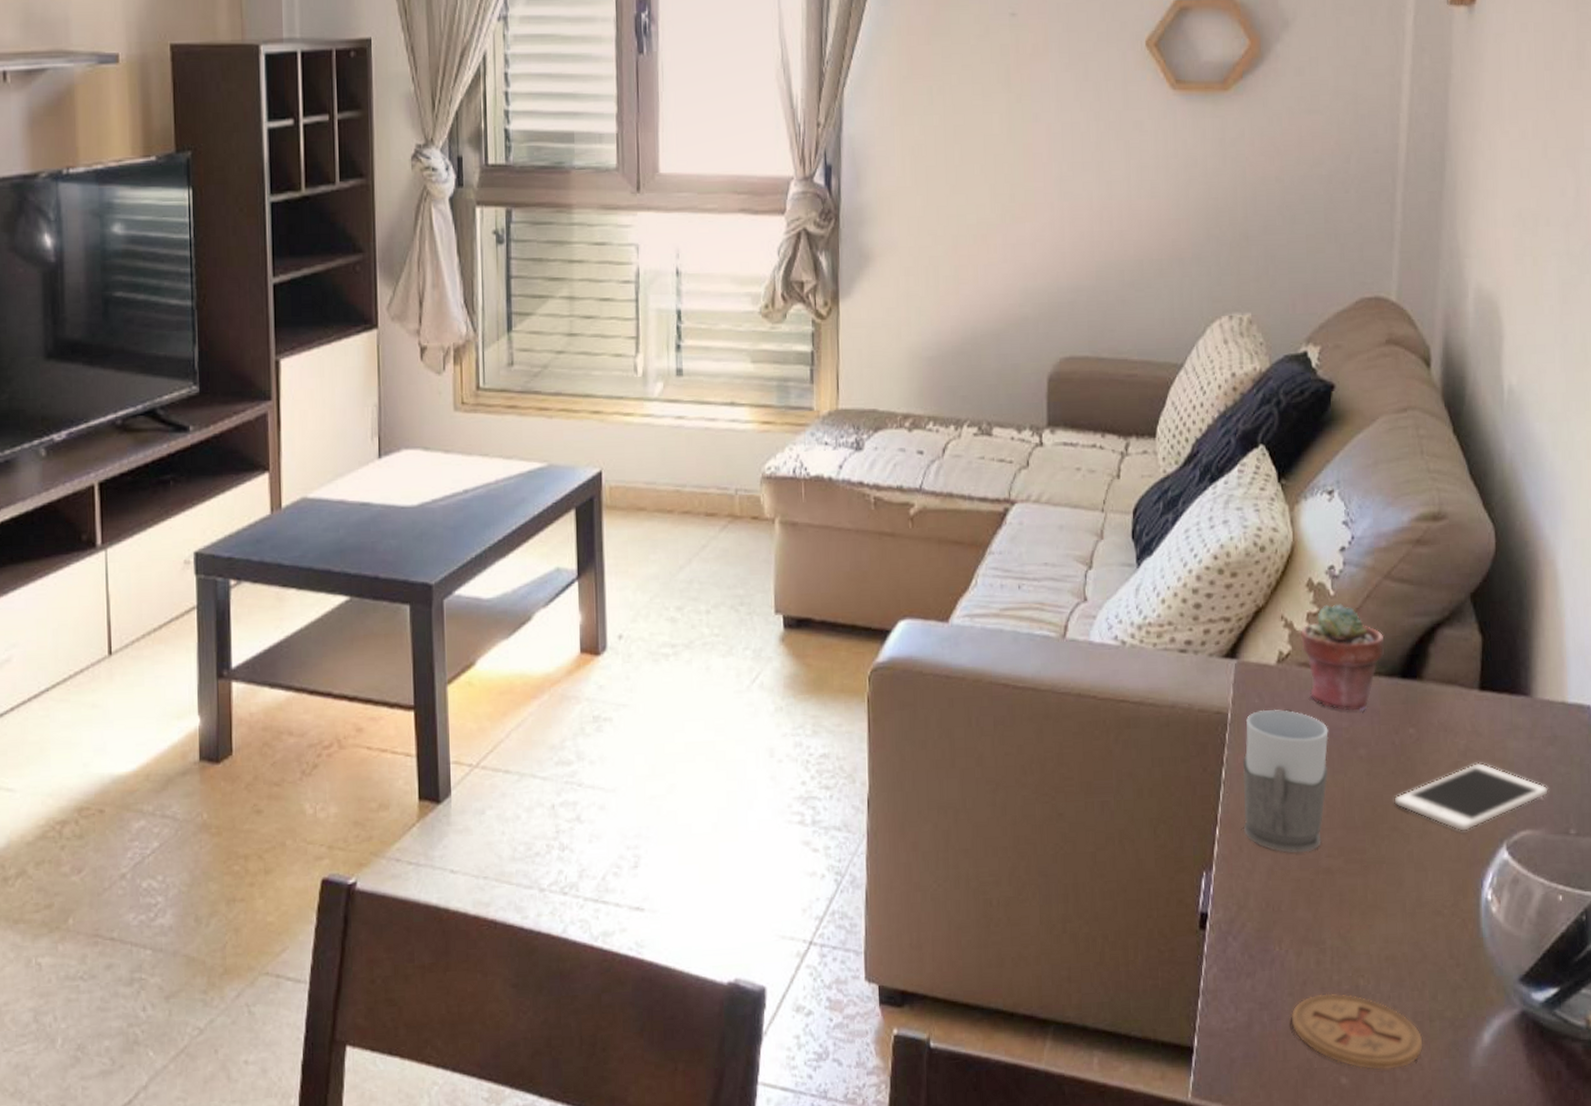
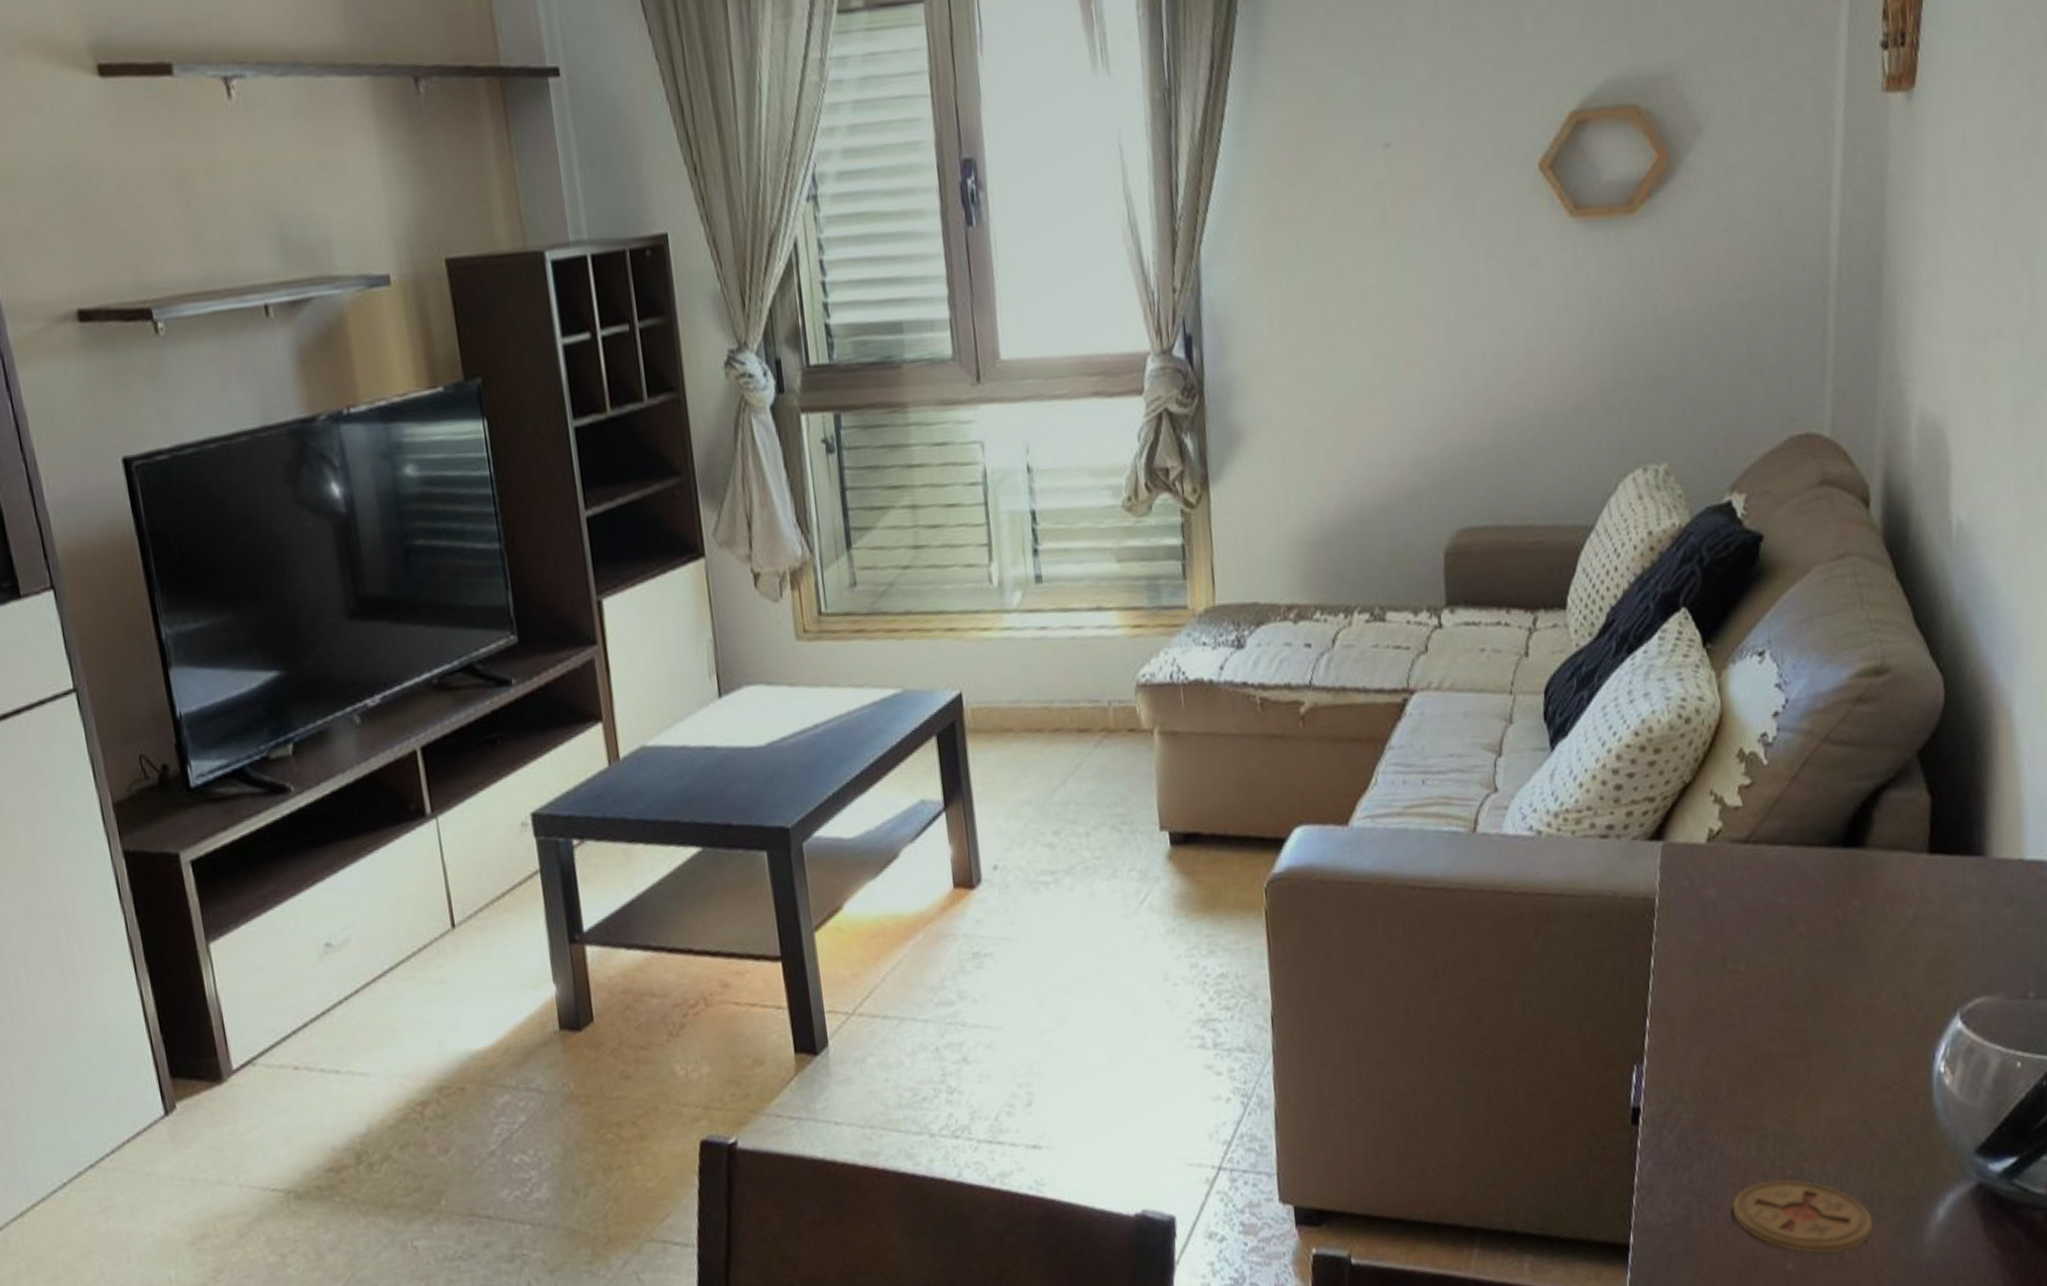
mug: present [1242,709,1329,853] -> none [1673,890,1766,1040]
potted succulent: present [1301,604,1385,711] -> none [1732,773,1825,886]
cell phone: present [1395,762,1548,832] -> none [1839,930,2005,1004]

